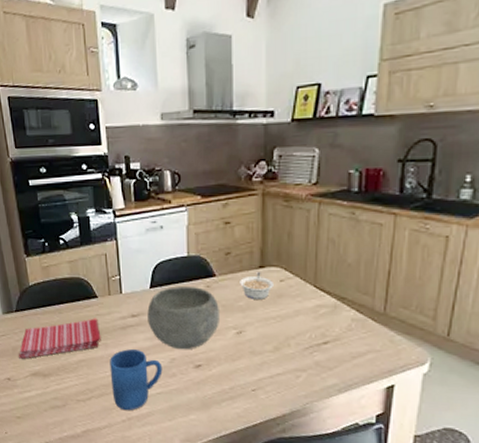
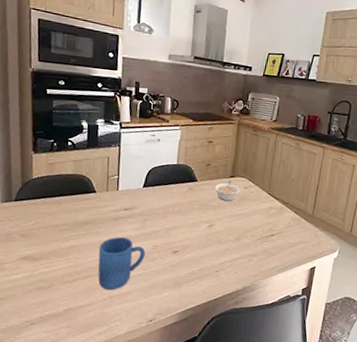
dish towel: present [18,318,101,360] -> none [10,210,95,245]
bowl: present [147,286,221,350] -> none [137,187,198,239]

